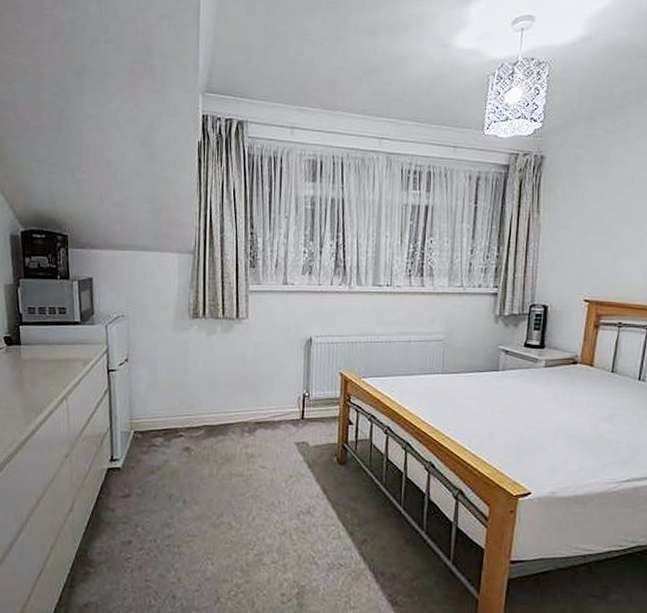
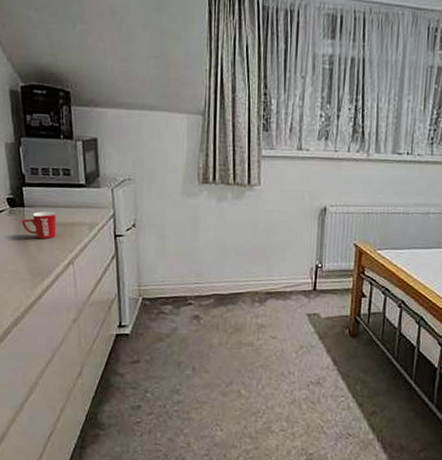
mug: none [17,348,52,376] -> present [21,211,57,240]

